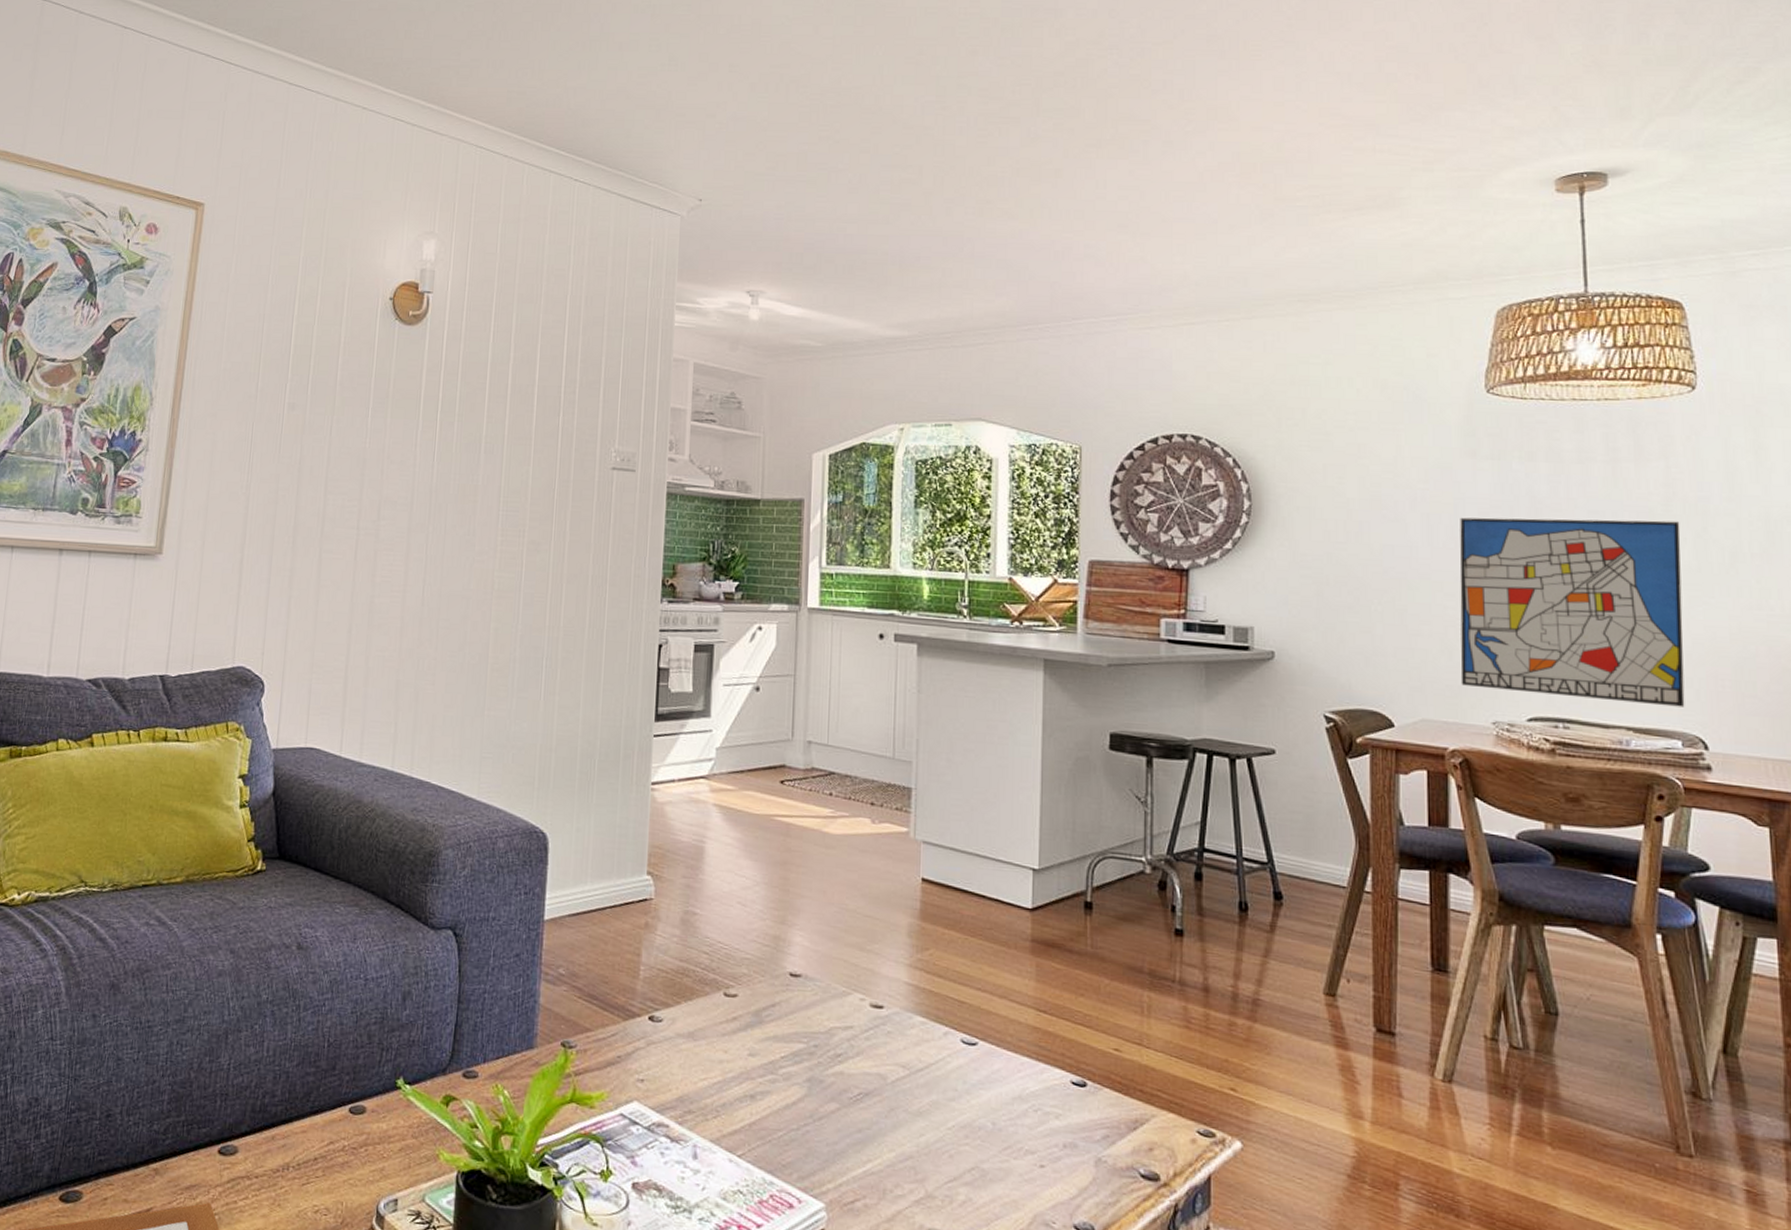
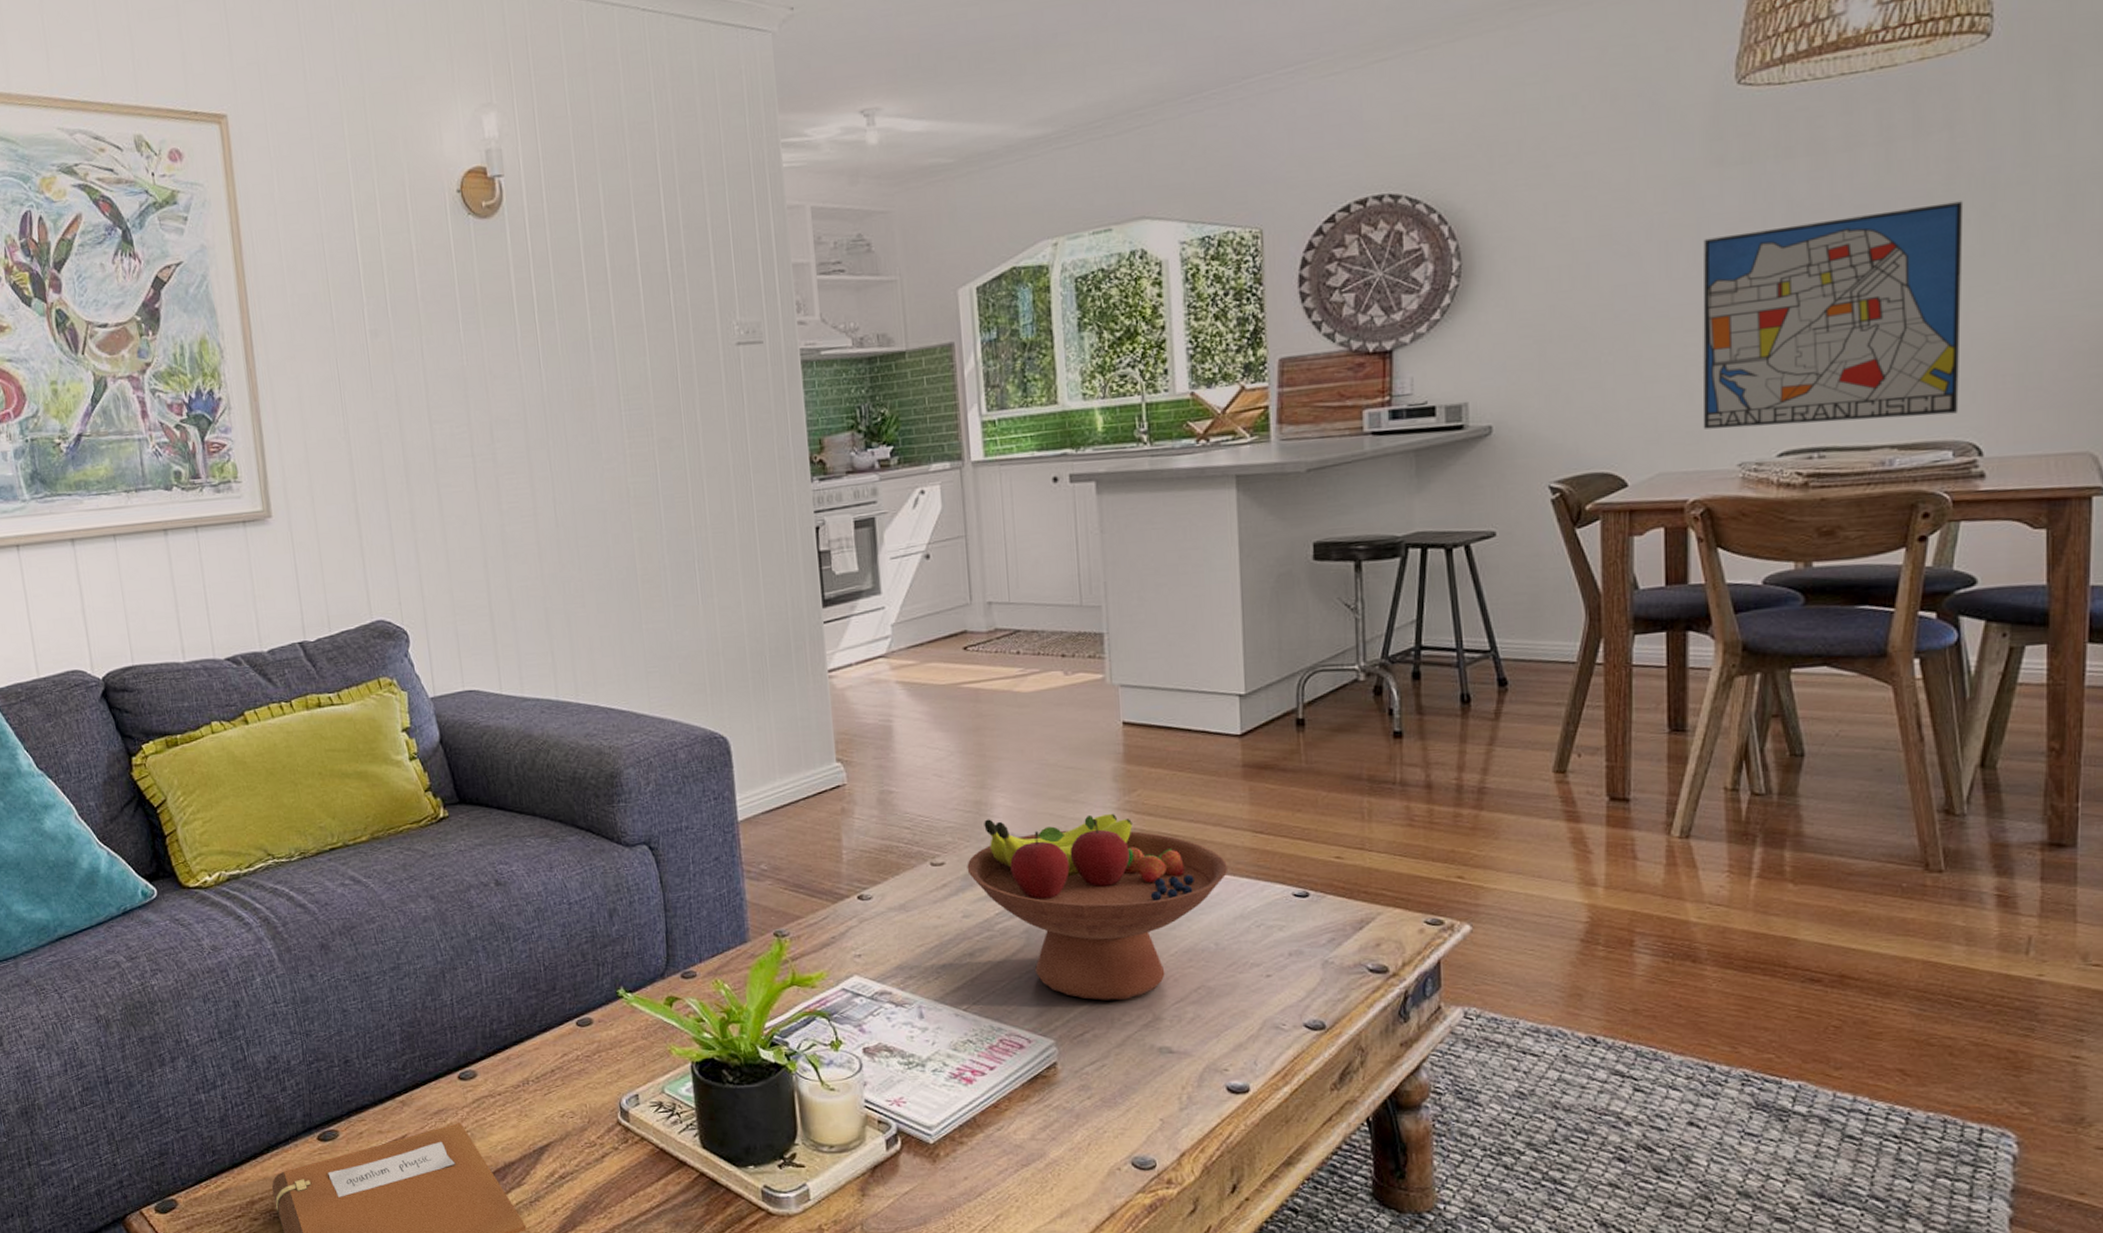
fruit bowl: none [758,956,1011,1170] -> present [967,813,1229,1000]

